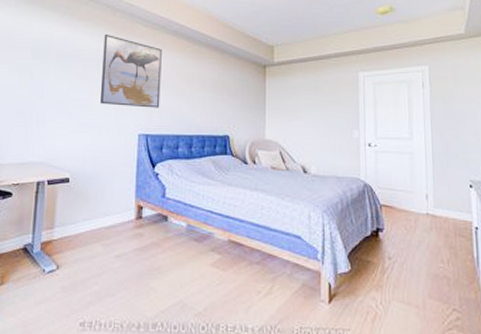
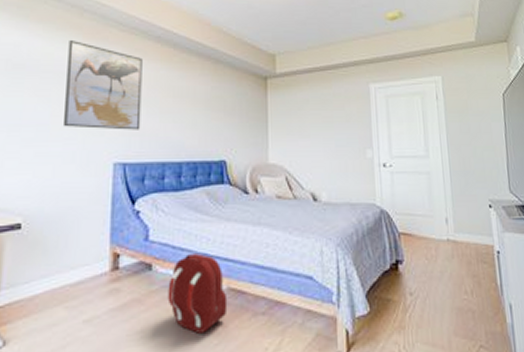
backpack: none [180,209,228,274] -> present [167,252,228,334]

